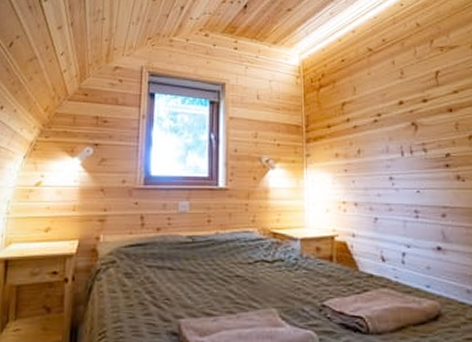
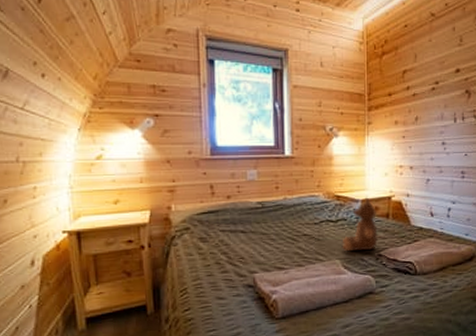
teddy bear: none [278,235,320,299] -> present [342,197,378,252]

